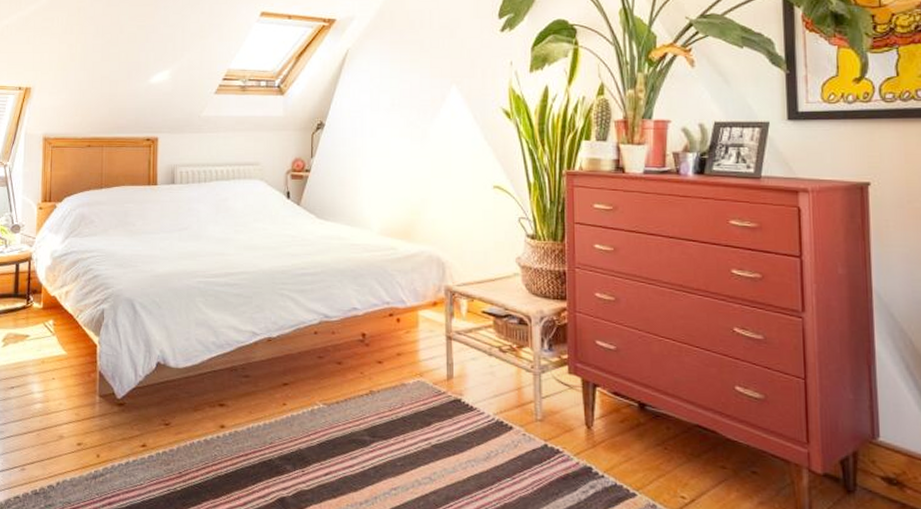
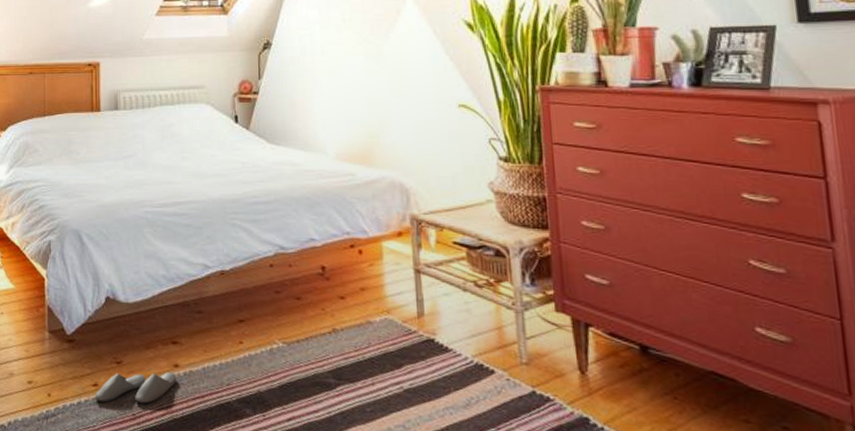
slippers: none [143,432,223,463] -> present [95,371,177,404]

